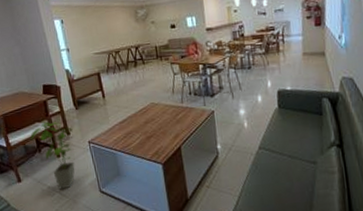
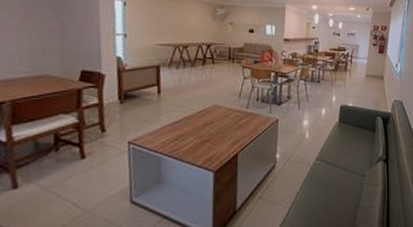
house plant: present [30,121,75,190] -> none [47,114,110,199]

